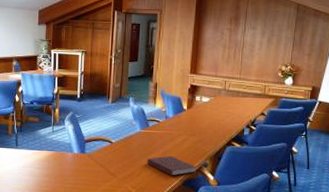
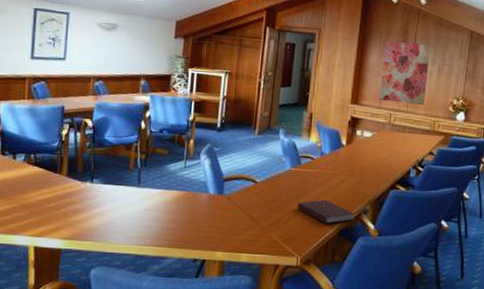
wall art: none [215,17,261,73] -> present [380,41,431,106]

